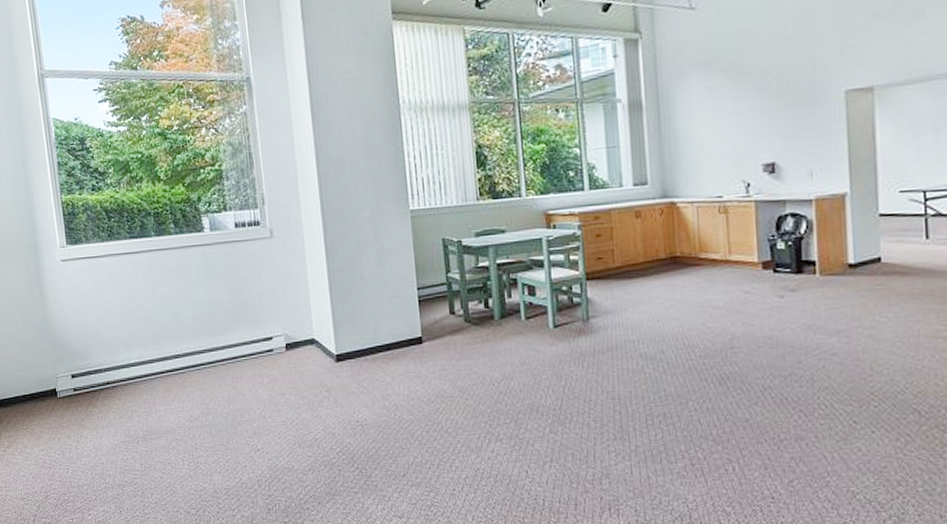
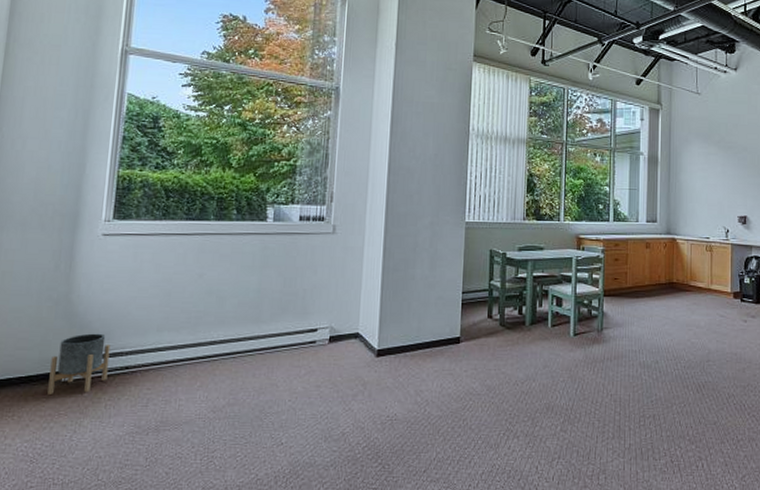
planter: none [45,353,94,409] -> present [47,333,111,394]

